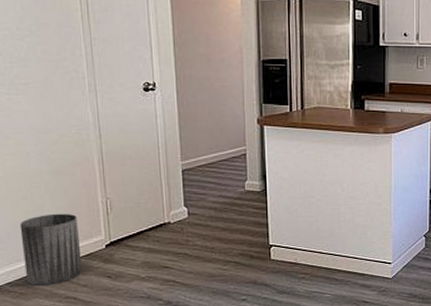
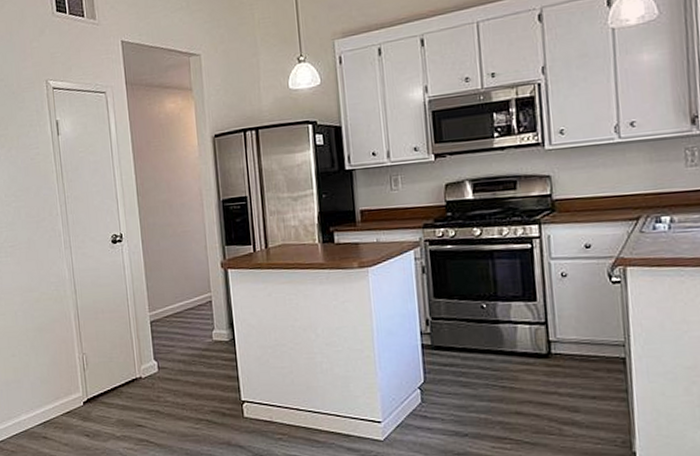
trash can: present [19,213,83,285] -> none [10,370,64,444]

